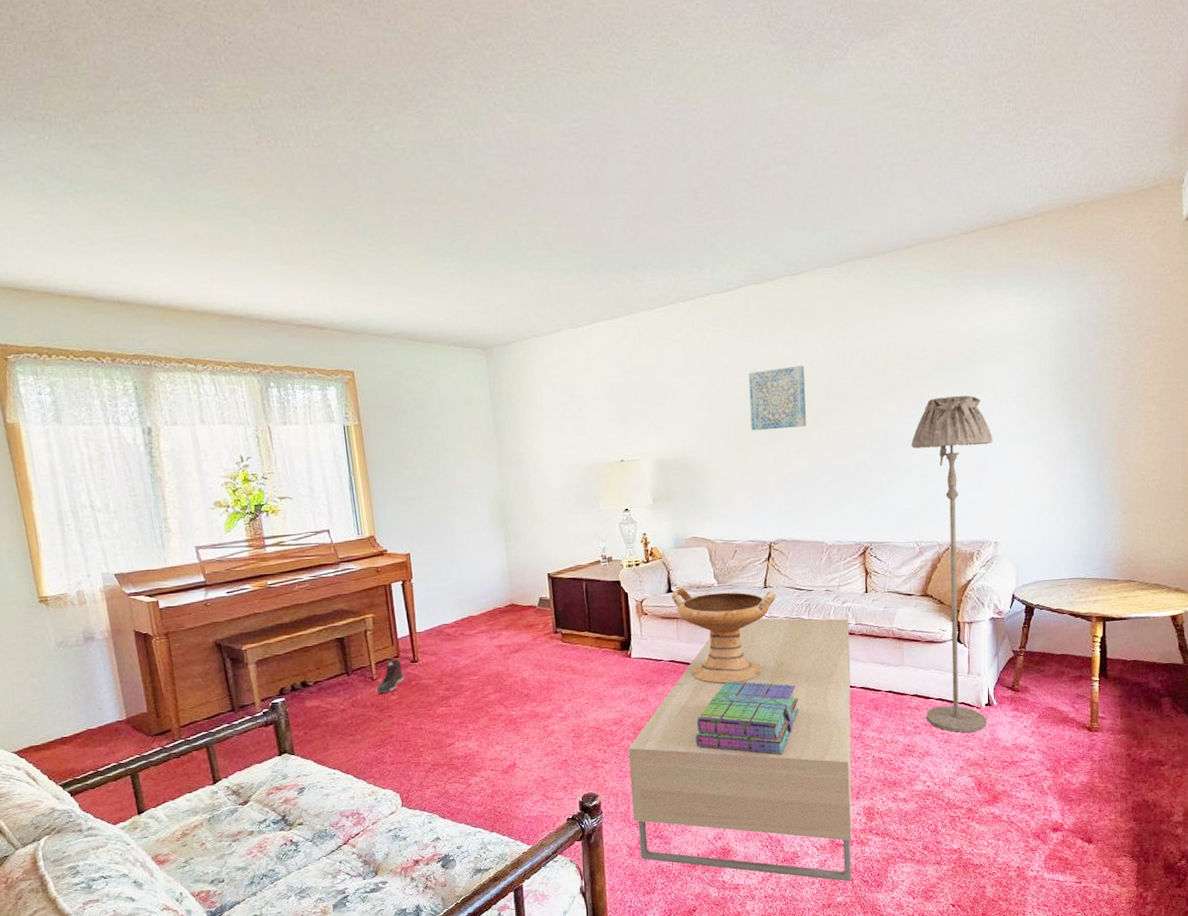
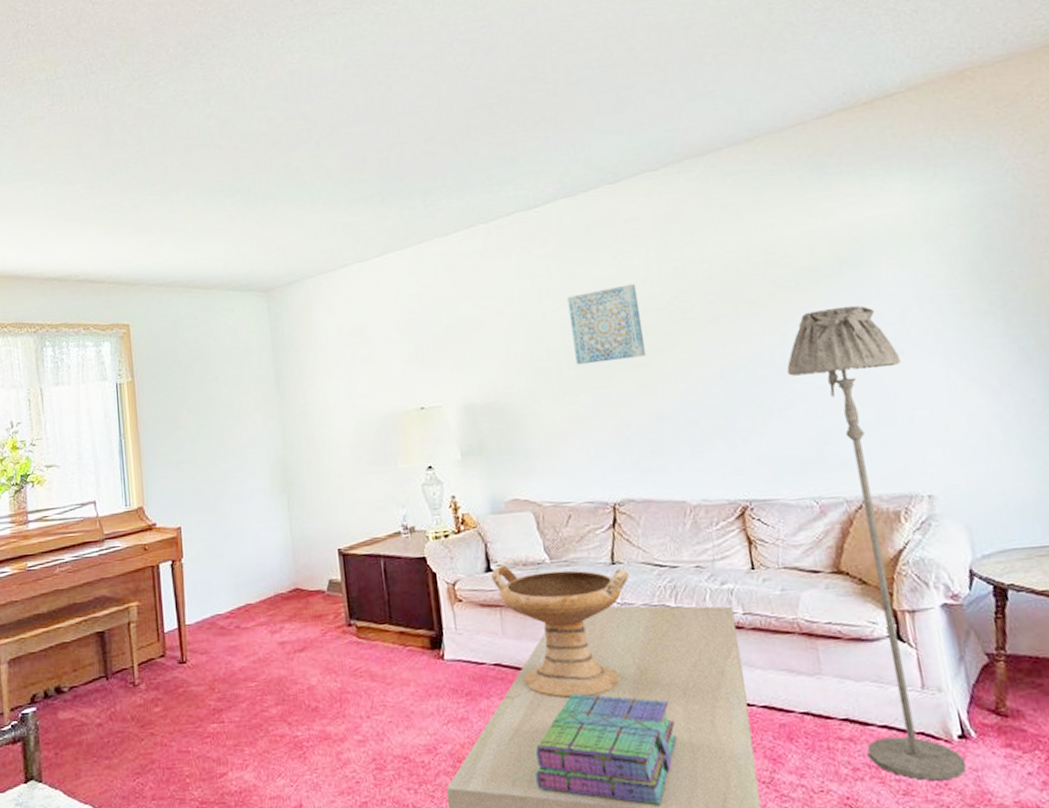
sneaker: present [376,658,405,693] -> none [137,657,171,703]

